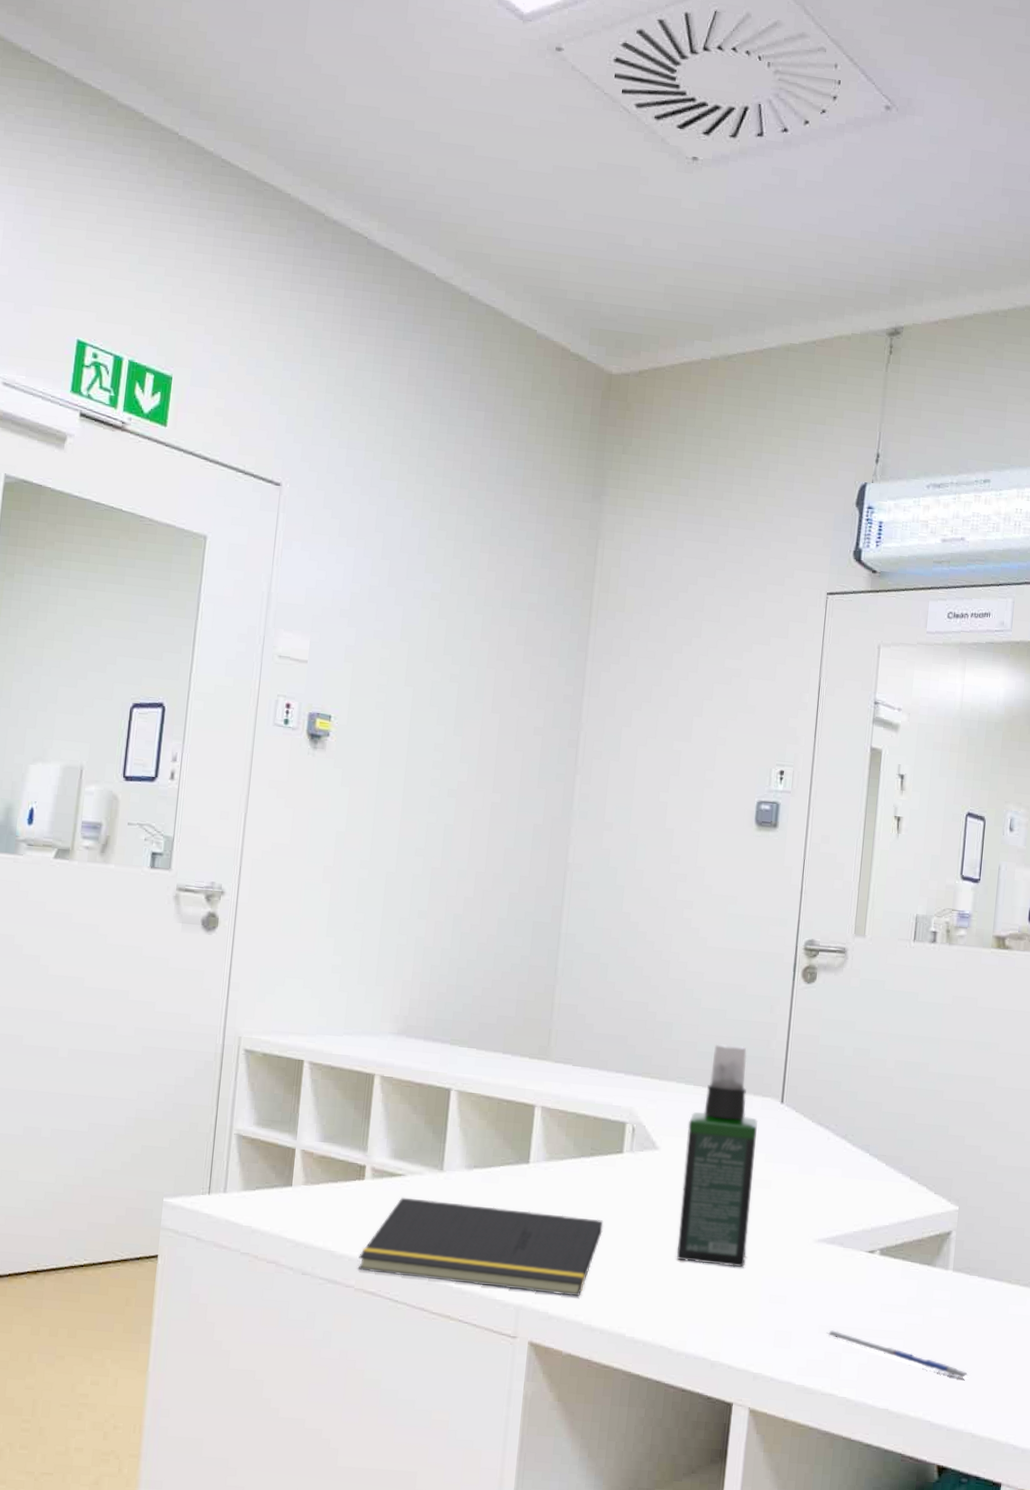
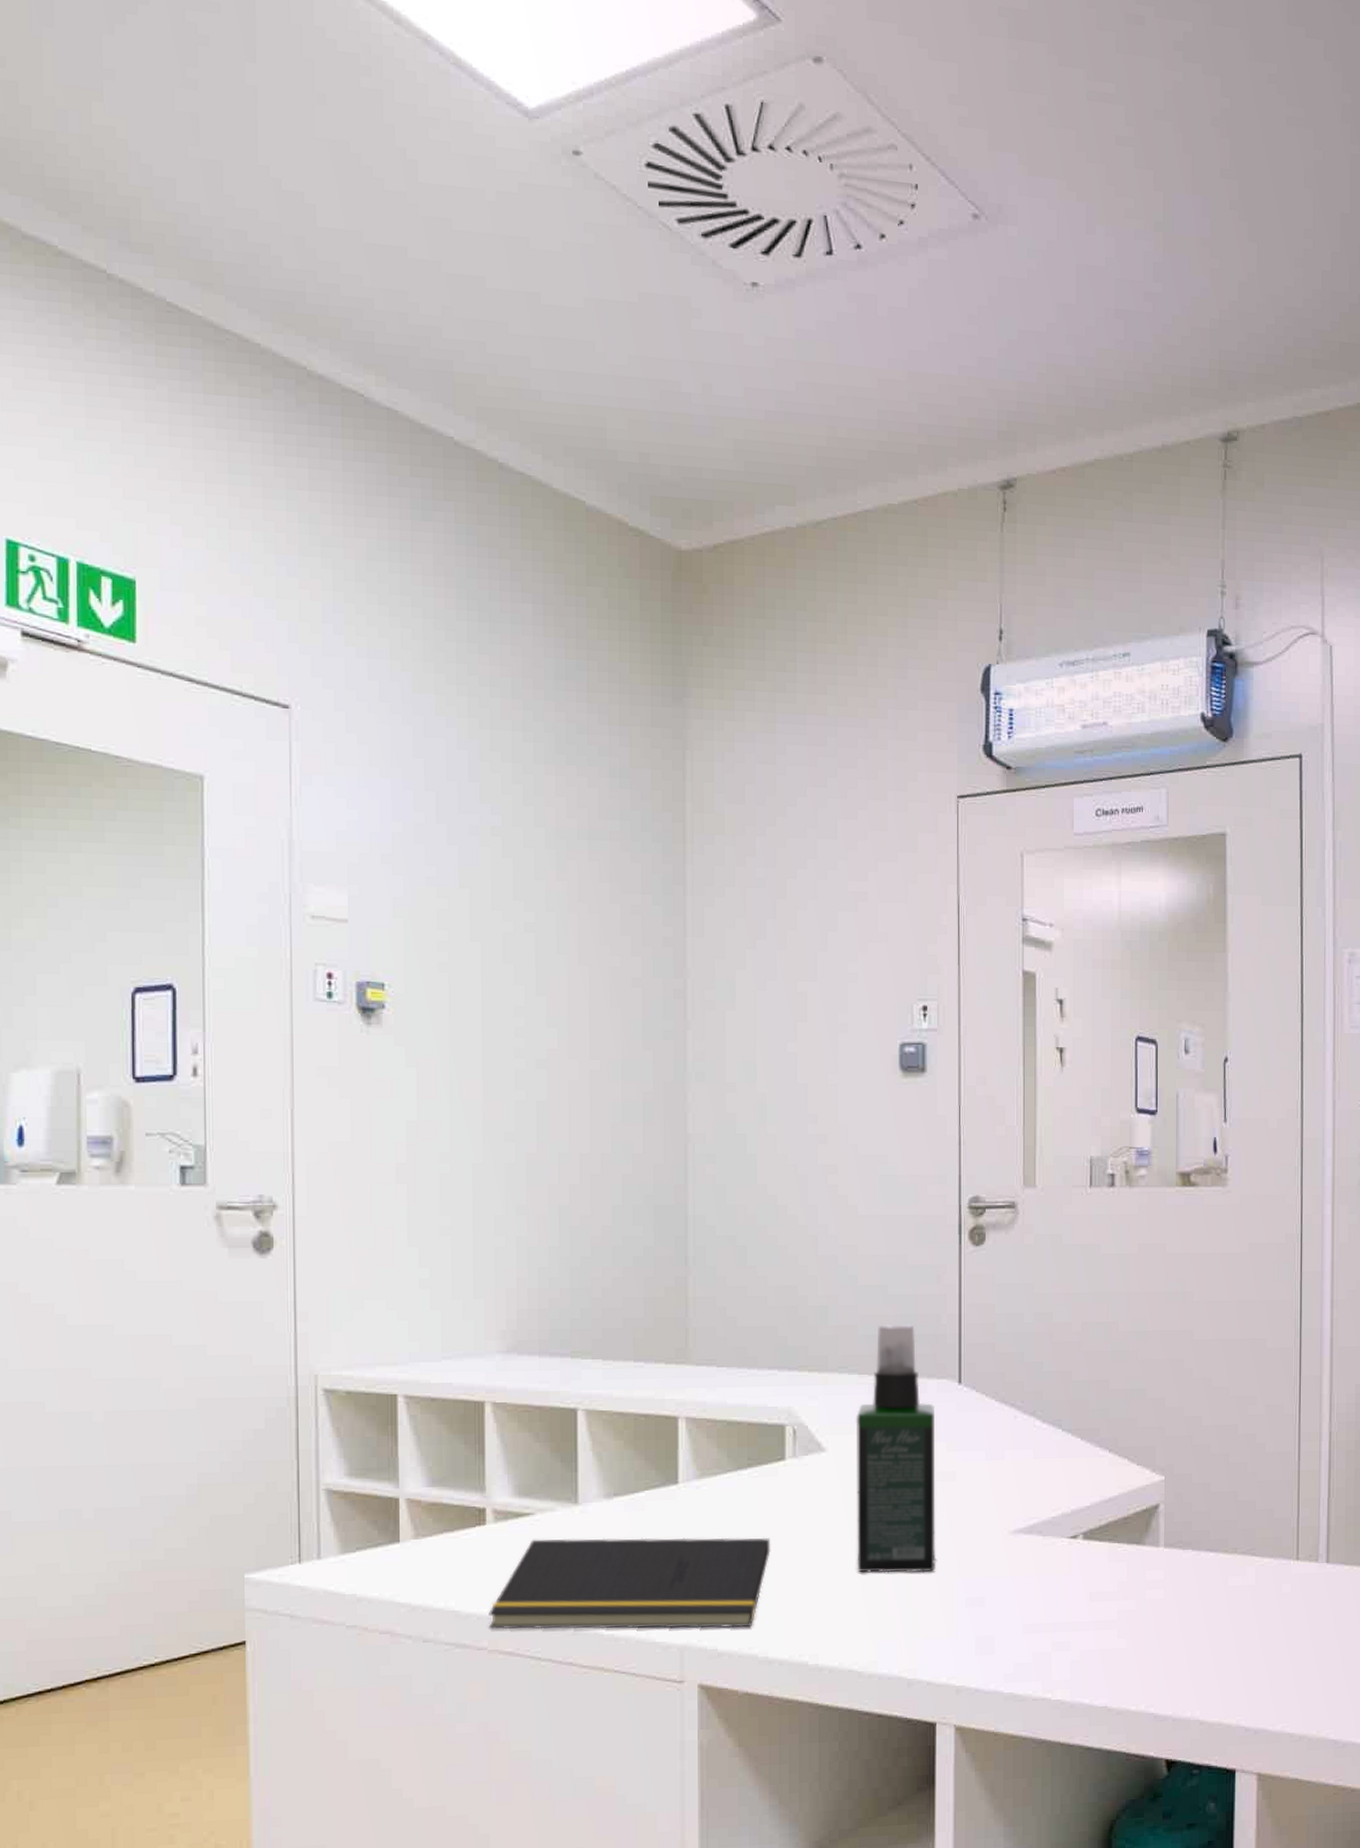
pen: present [826,1330,969,1380] -> none [1033,1628,1191,1664]

